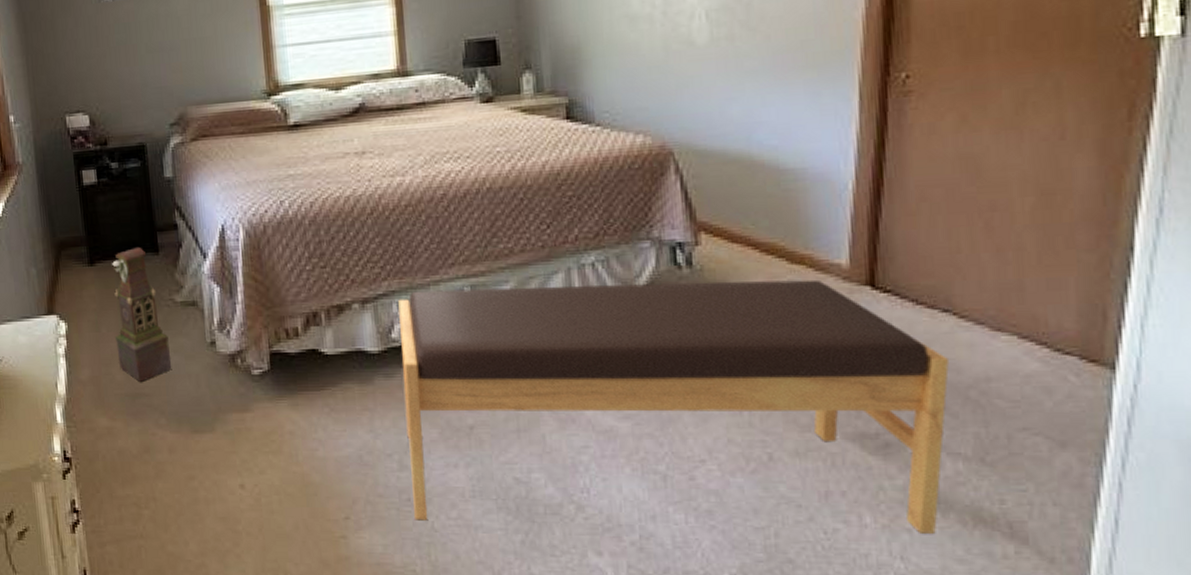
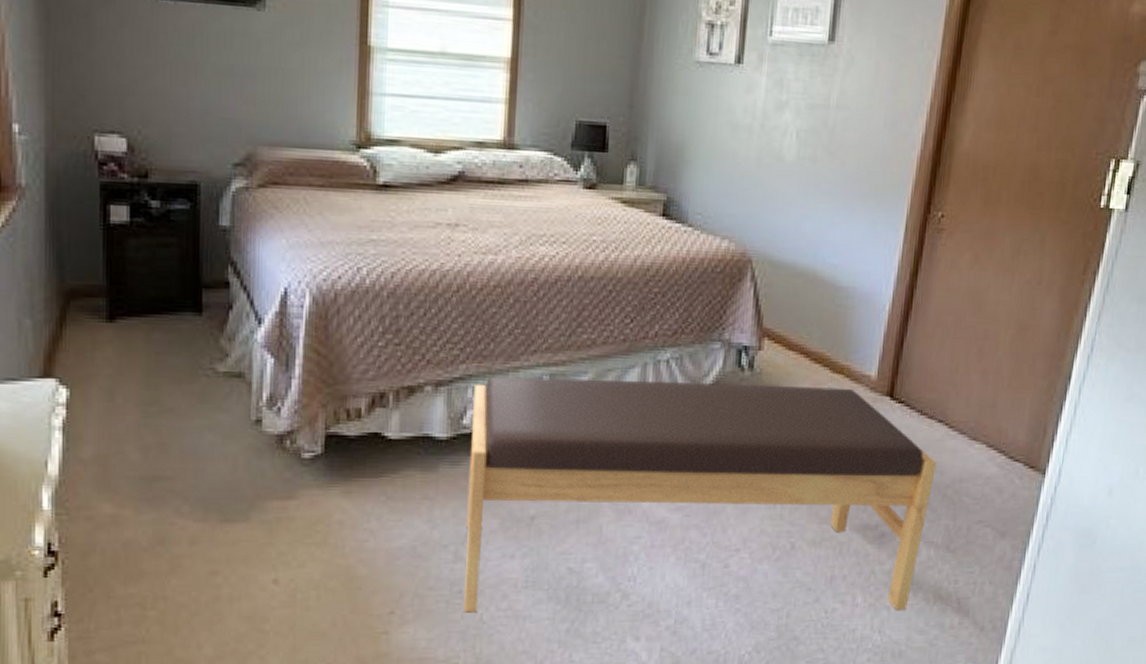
clock tower: present [112,246,172,383] -> none [134,304,204,464]

